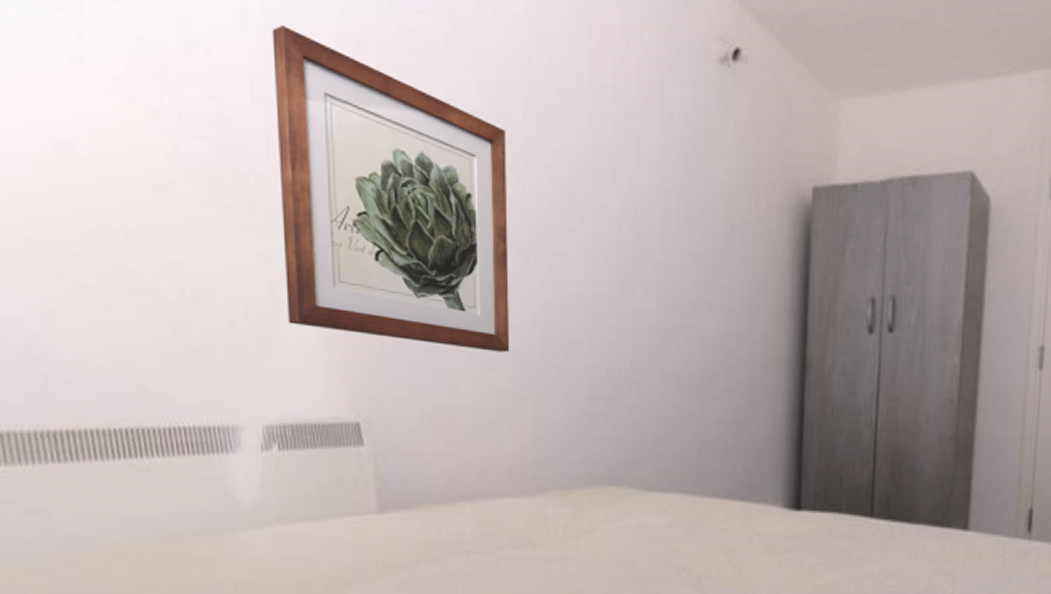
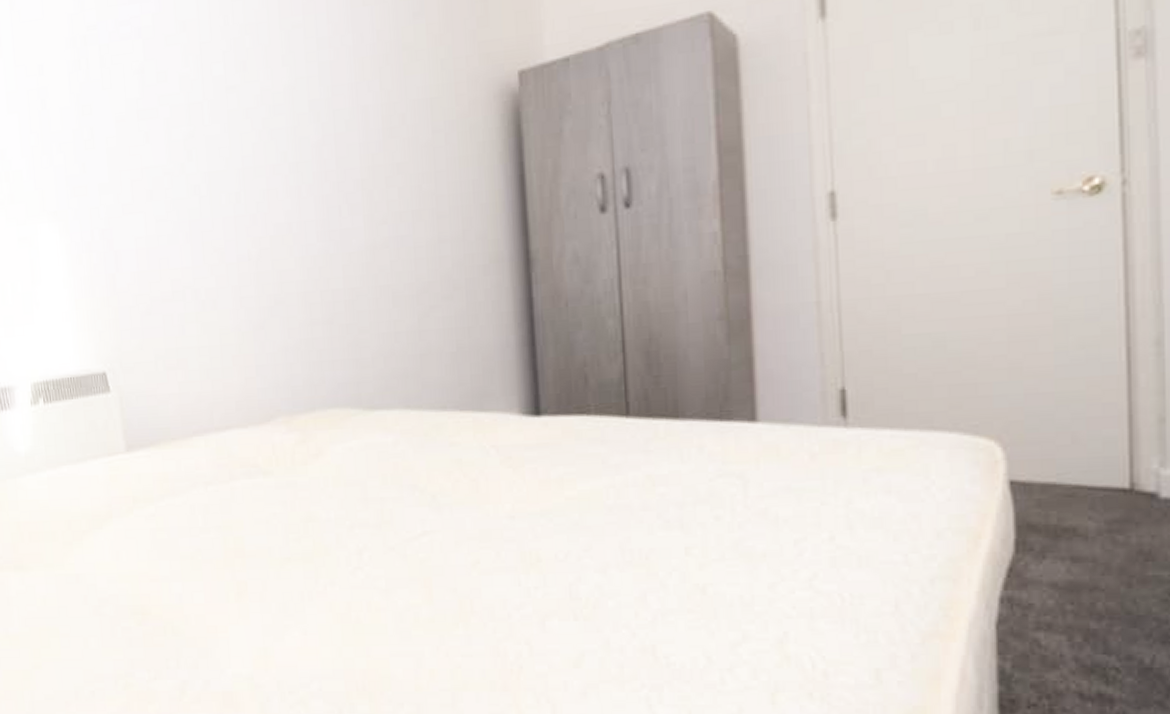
wall art: present [272,24,510,352] -> none [19,43,229,293]

